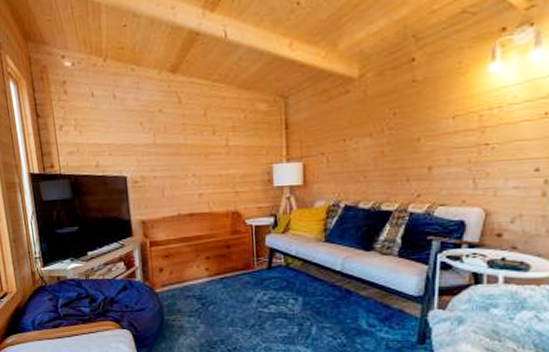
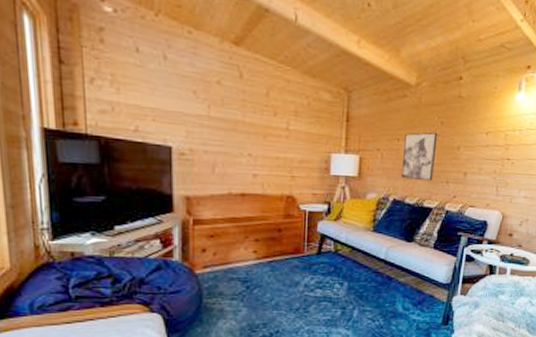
wall art: none [351,125,391,182] -> present [401,132,438,182]

